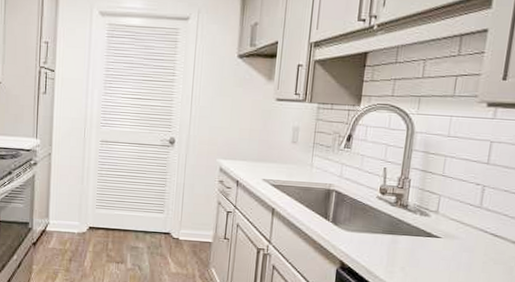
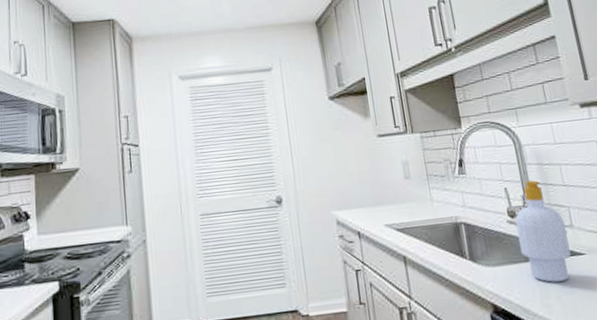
soap bottle: none [381,165,431,256] -> present [515,180,571,283]

